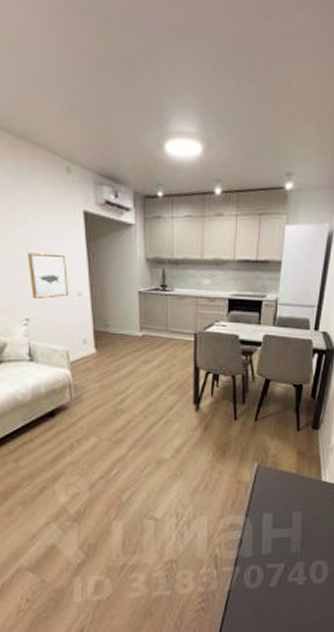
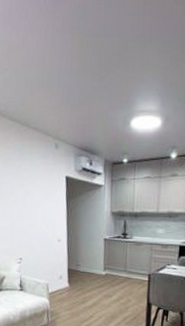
wall art: present [27,252,68,300] -> none [24,209,51,244]

